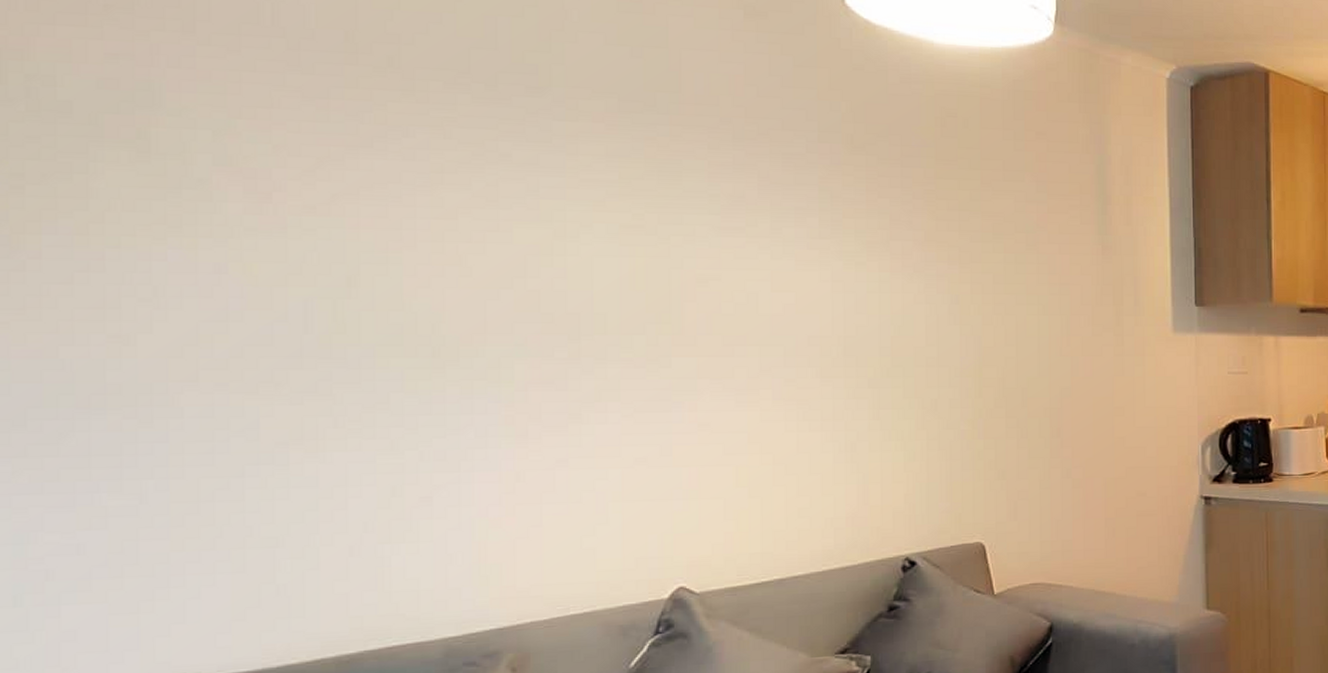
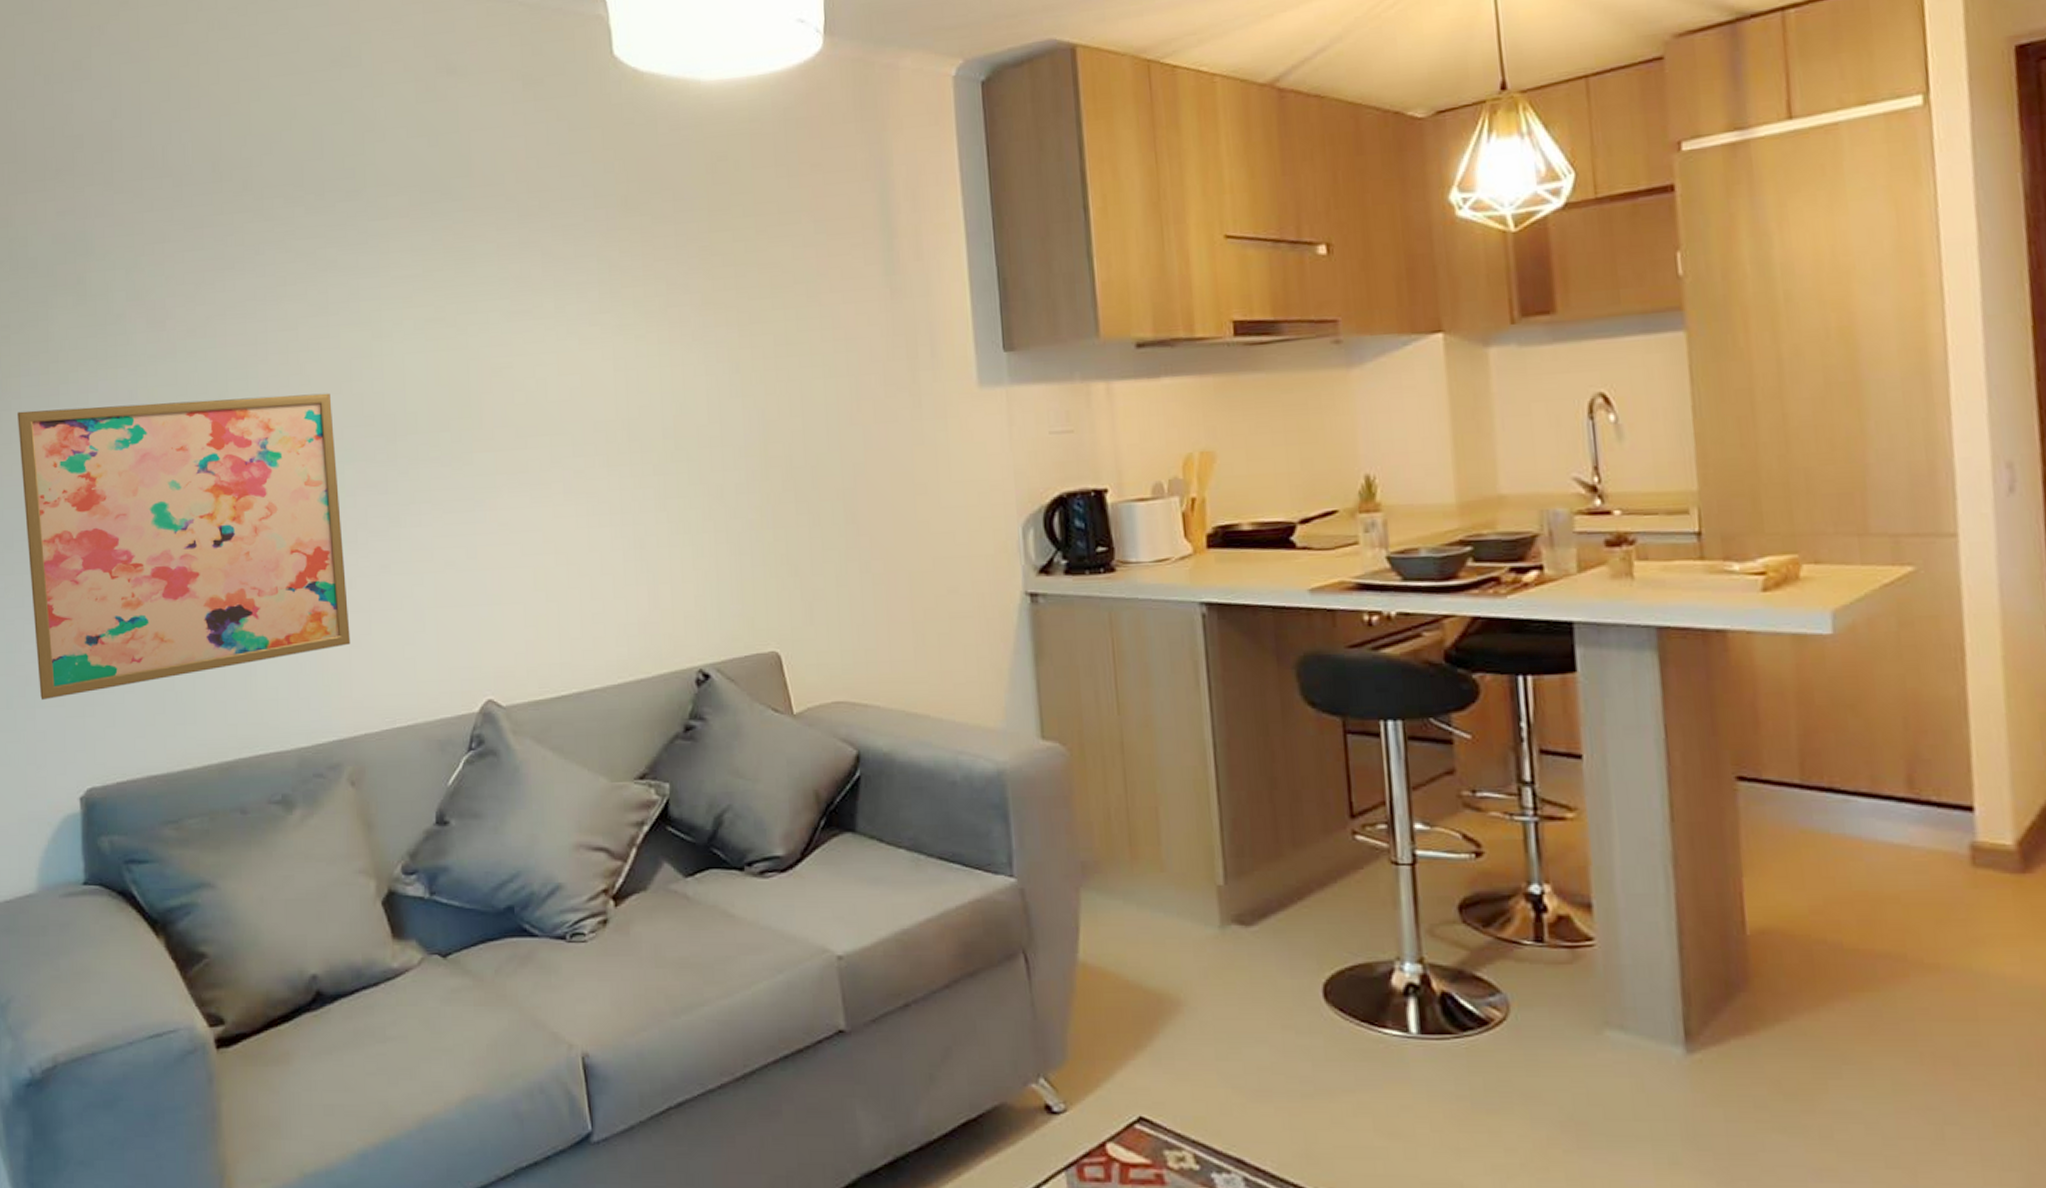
wall art: none [36,274,516,596] -> present [17,392,351,700]

